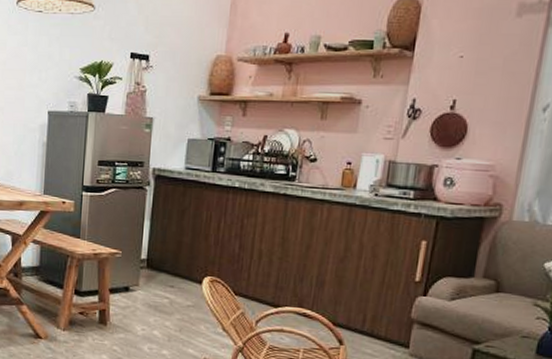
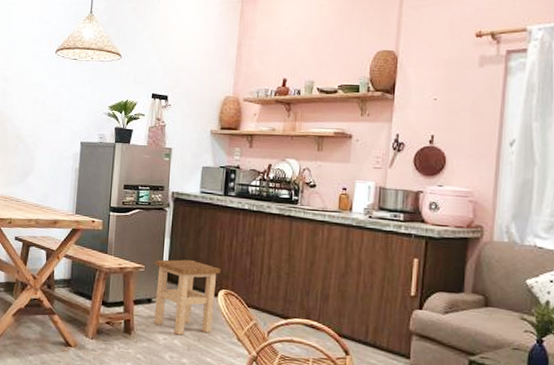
stool: none [131,244,207,326] -> present [153,259,221,335]

